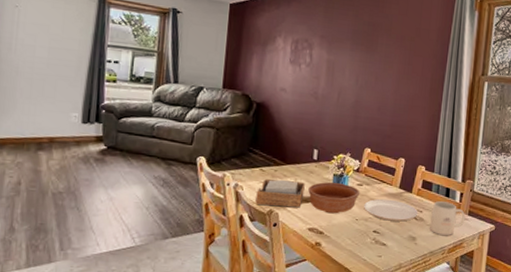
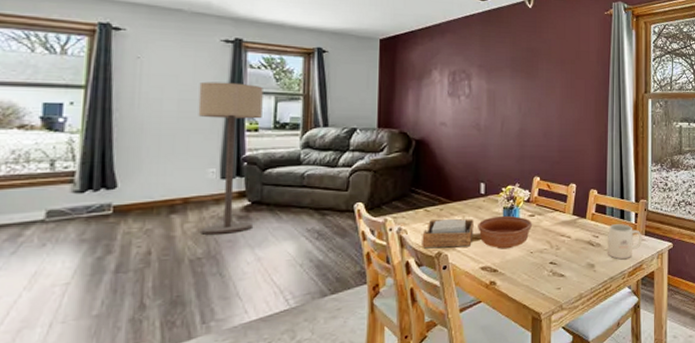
floor lamp: none [63,32,123,174] -> present [198,81,263,235]
plate: present [364,198,419,222] -> none [538,227,595,250]

